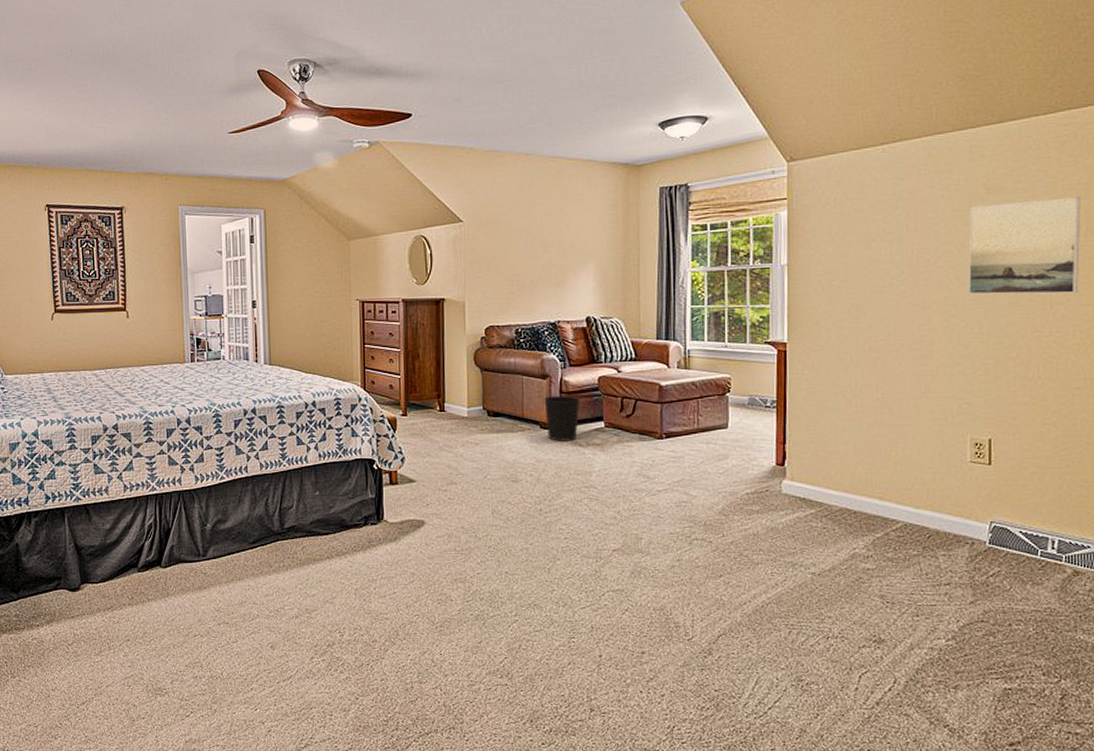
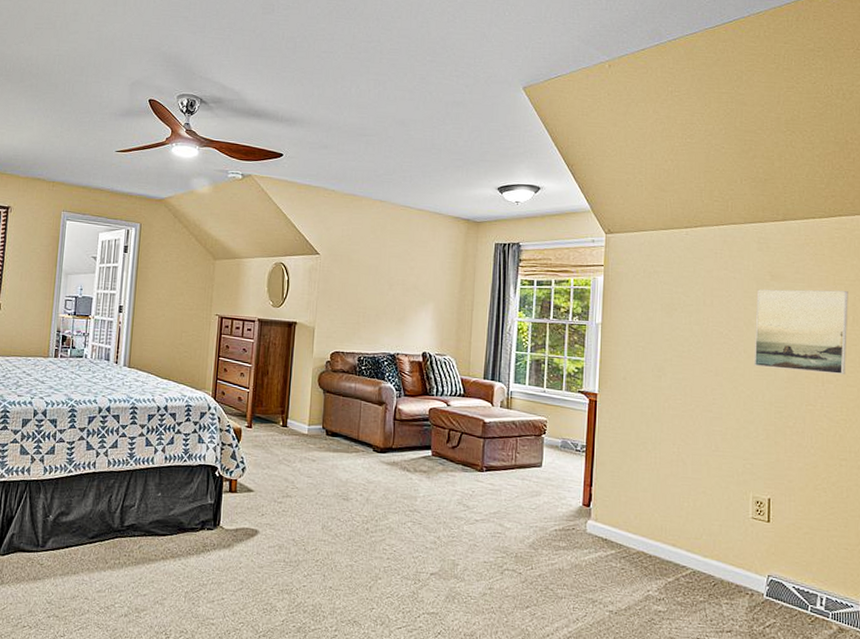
wastebasket: present [544,395,581,441] -> none [379,422,412,466]

